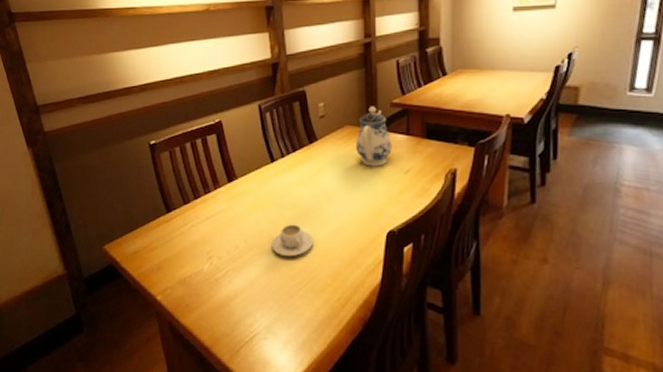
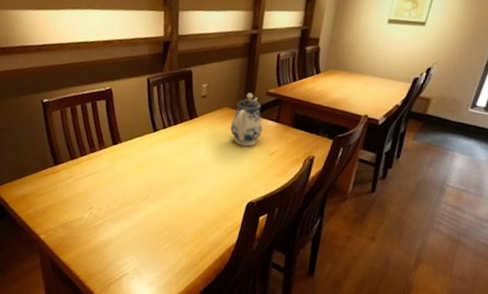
teacup: present [271,224,313,257] -> none [146,187,183,215]

